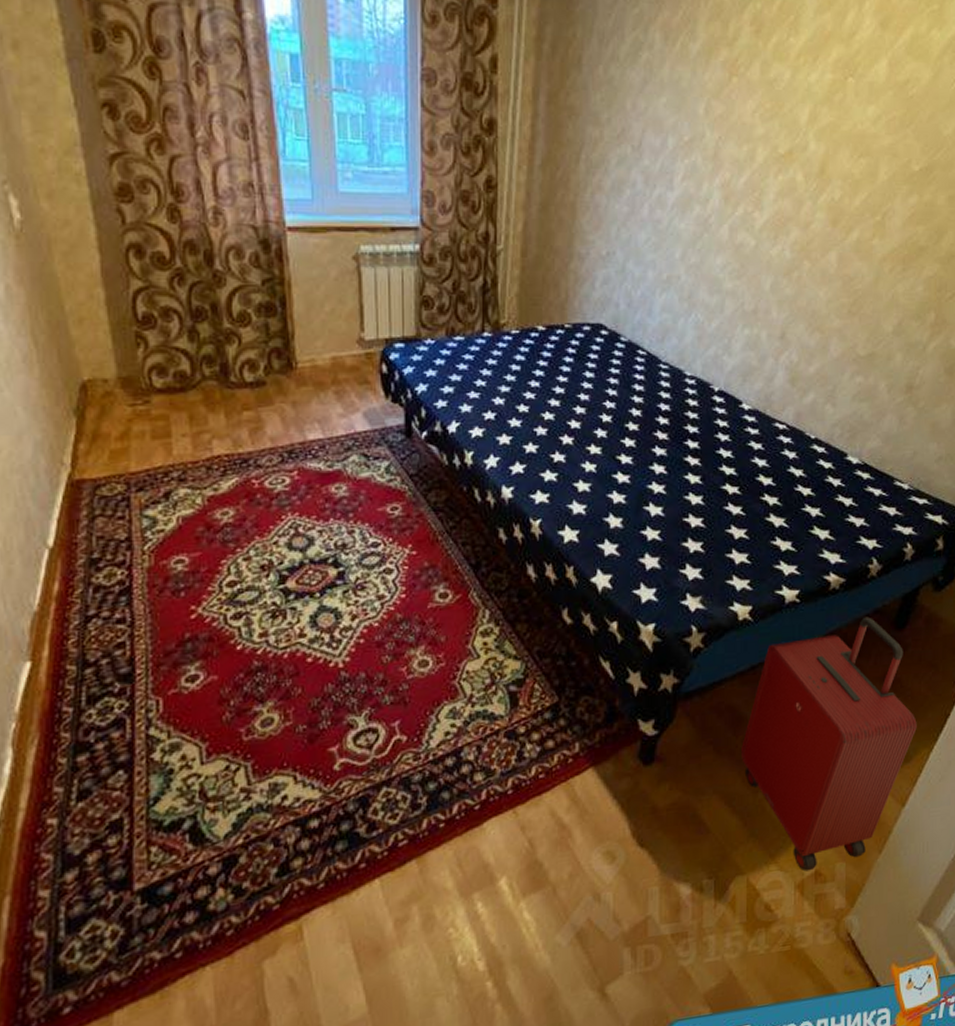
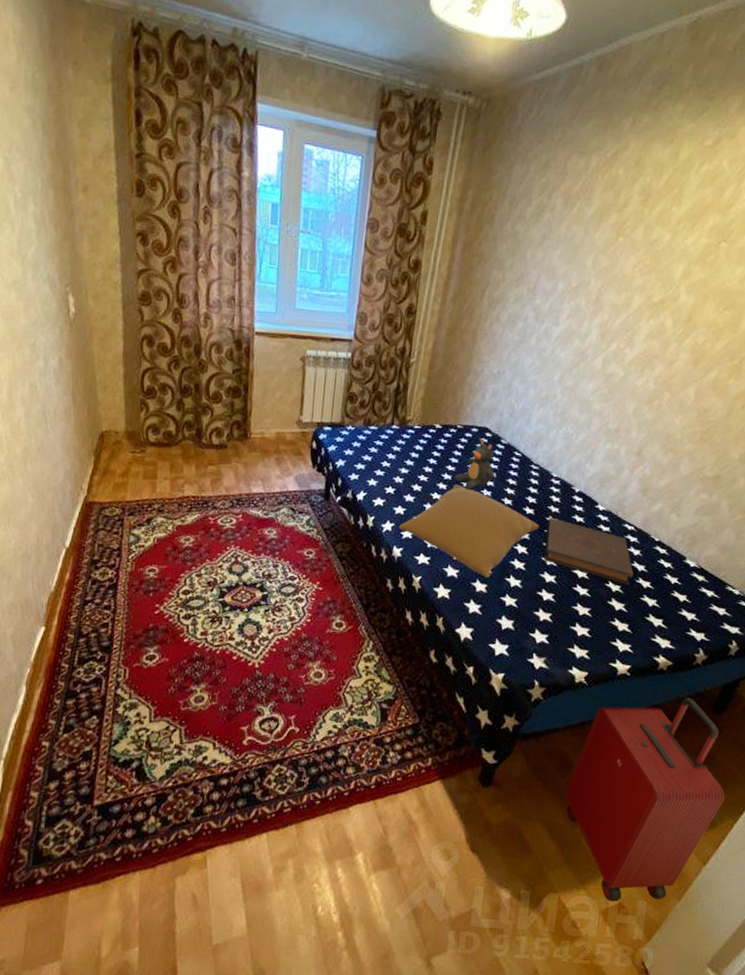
pillow: none [506,398,677,509] -> present [399,484,539,578]
stuffed animal: none [568,338,618,405] -> present [454,438,495,491]
book: none [686,425,791,496] -> present [543,517,634,585]

